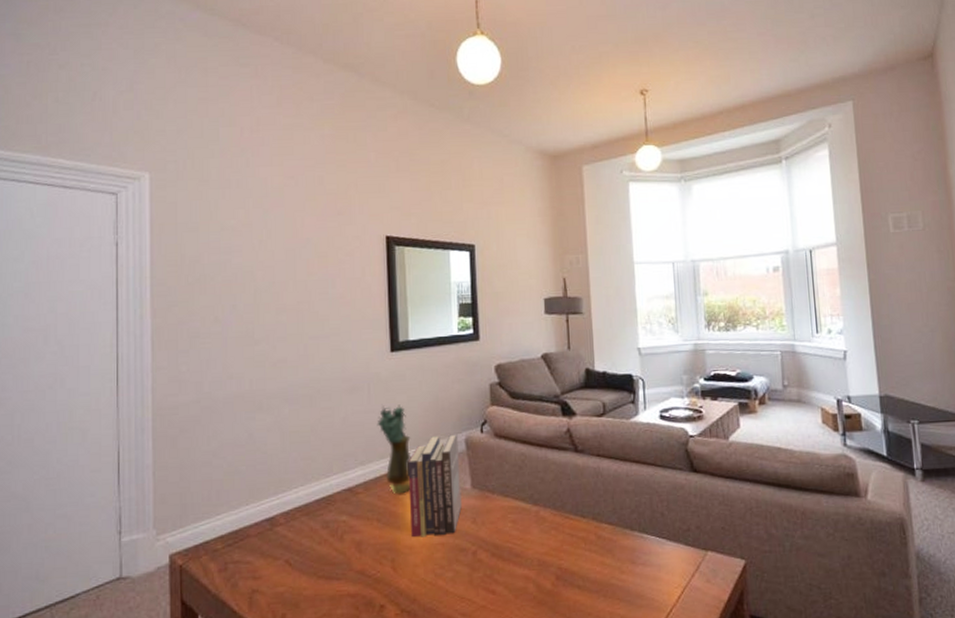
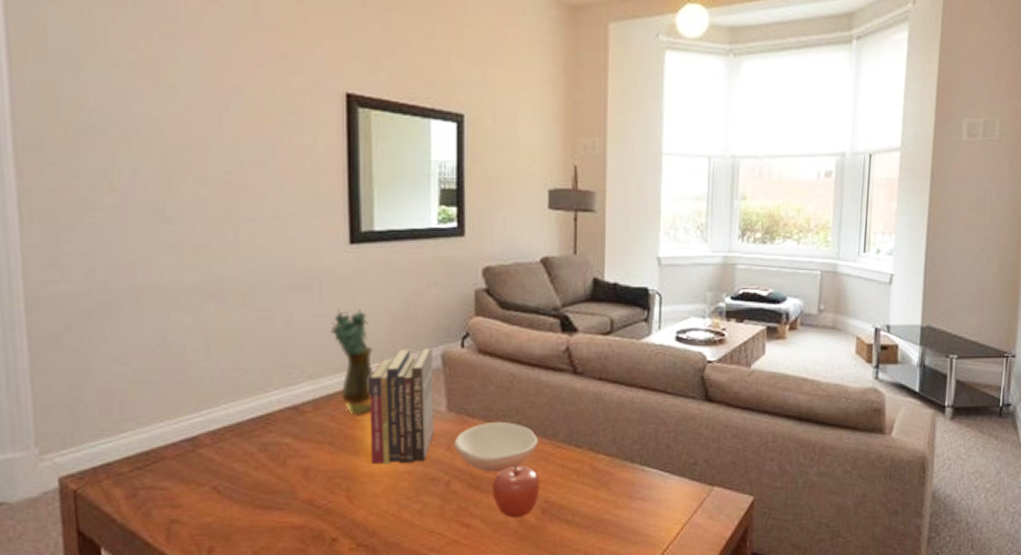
bowl: none [478,495,550,543] -> present [454,421,539,473]
fruit: none [512,533,553,583] -> present [492,463,540,517]

